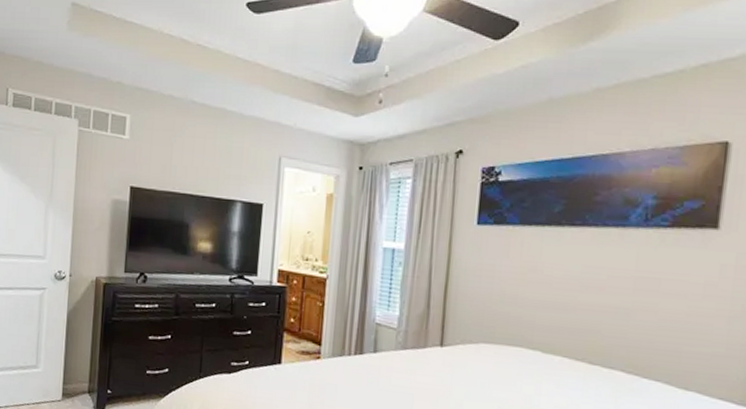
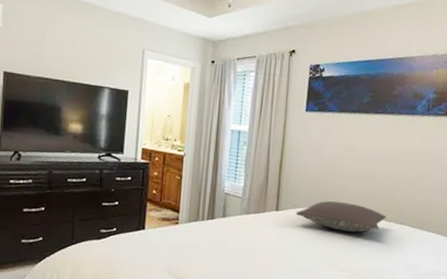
pillow: none [465,335,590,377] -> present [295,201,387,233]

